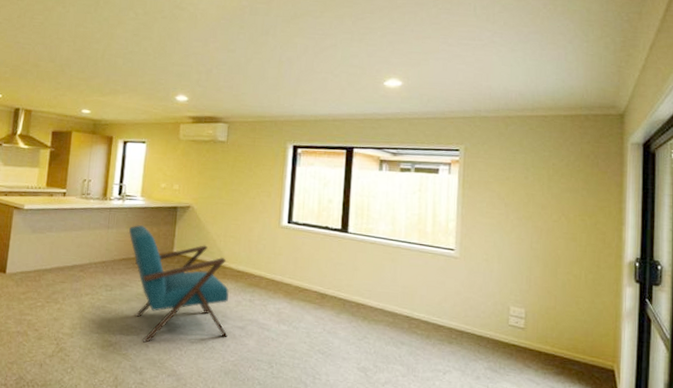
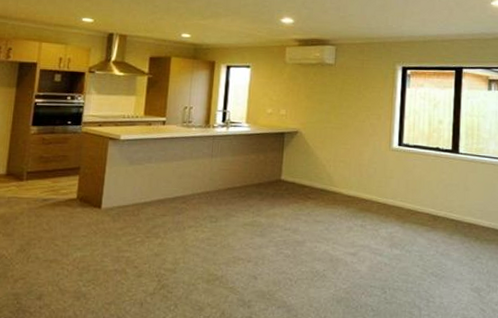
armchair: present [128,224,229,343] -> none [233,152,340,274]

